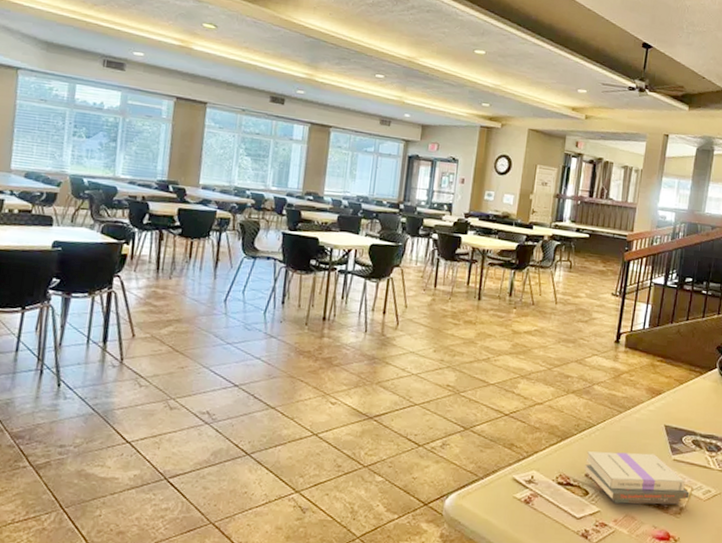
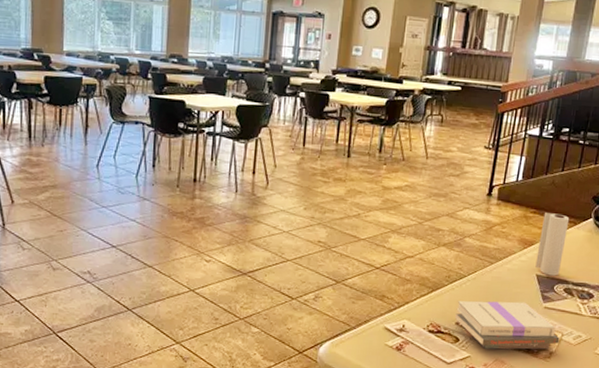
paper towel roll: none [663,361,696,427] -> present [535,213,570,276]

